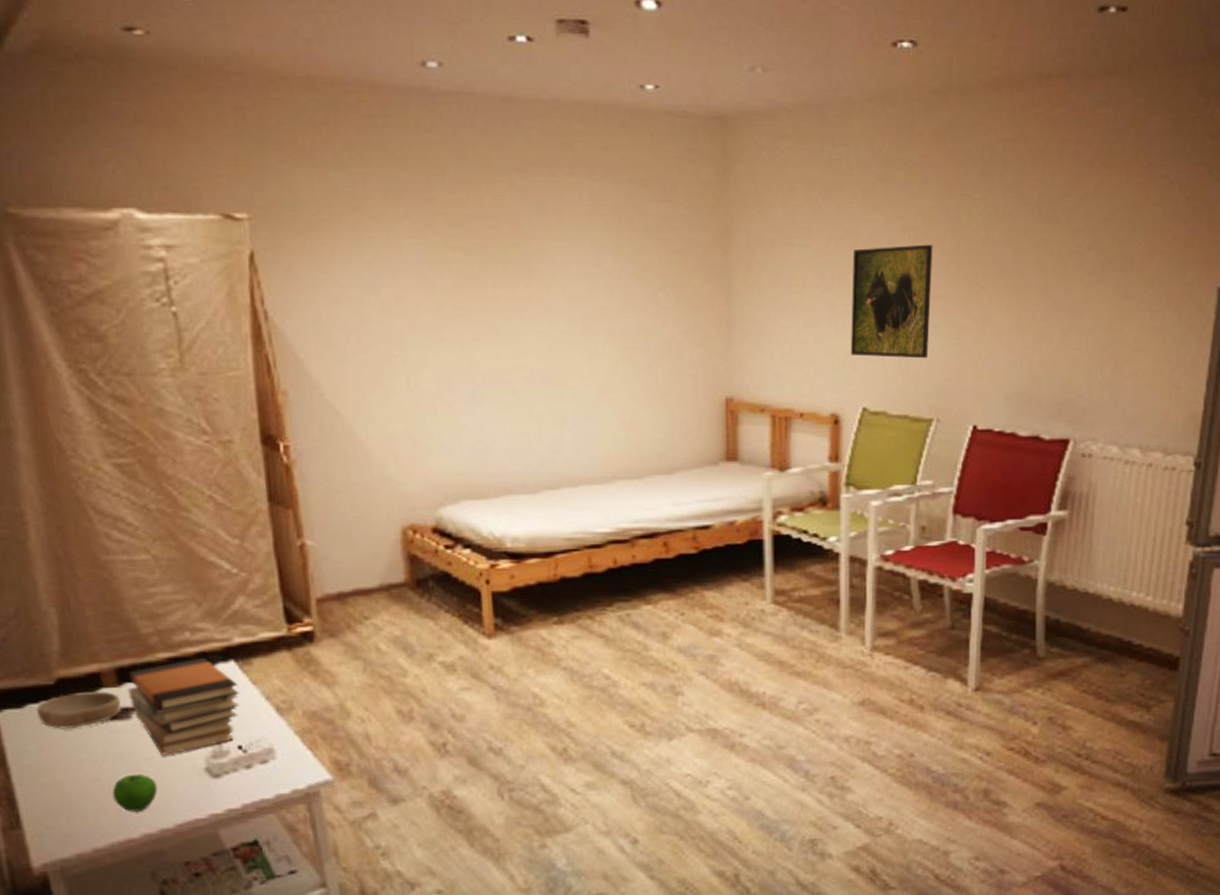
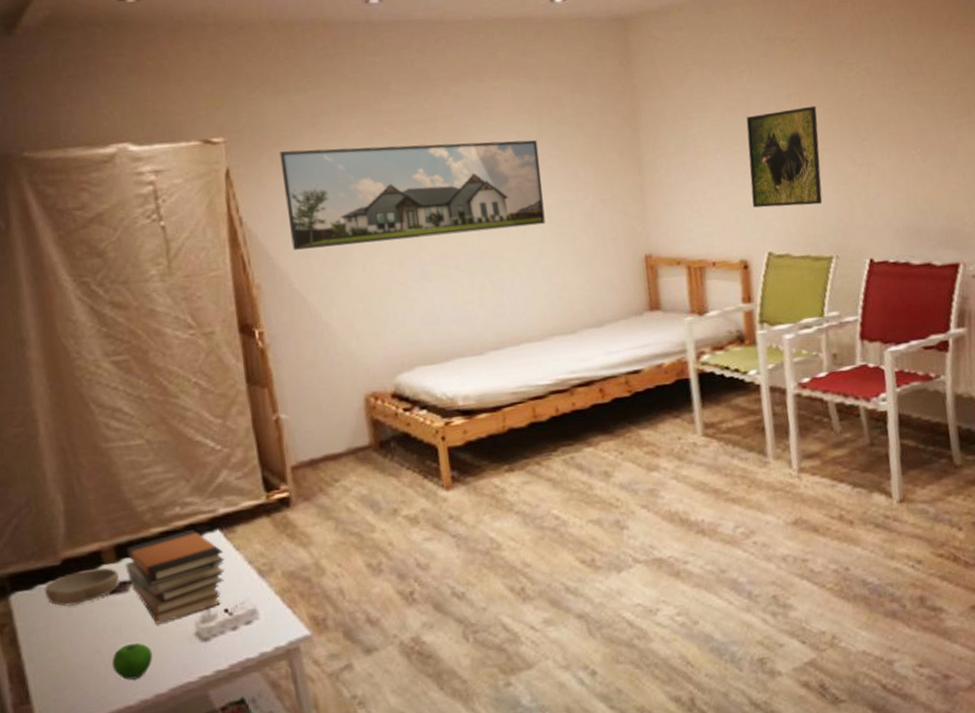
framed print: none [313,237,617,356] -> present [279,140,546,250]

